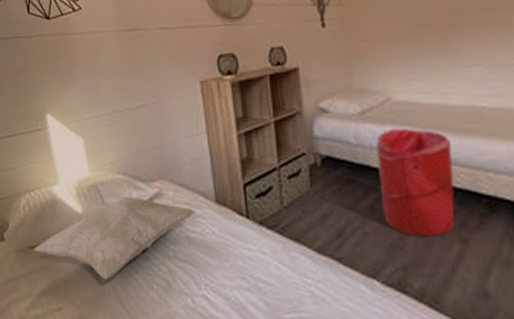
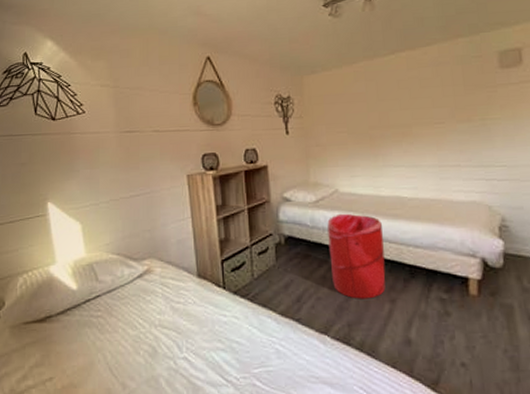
decorative pillow: present [34,195,196,280] -> none [29,273,180,349]

